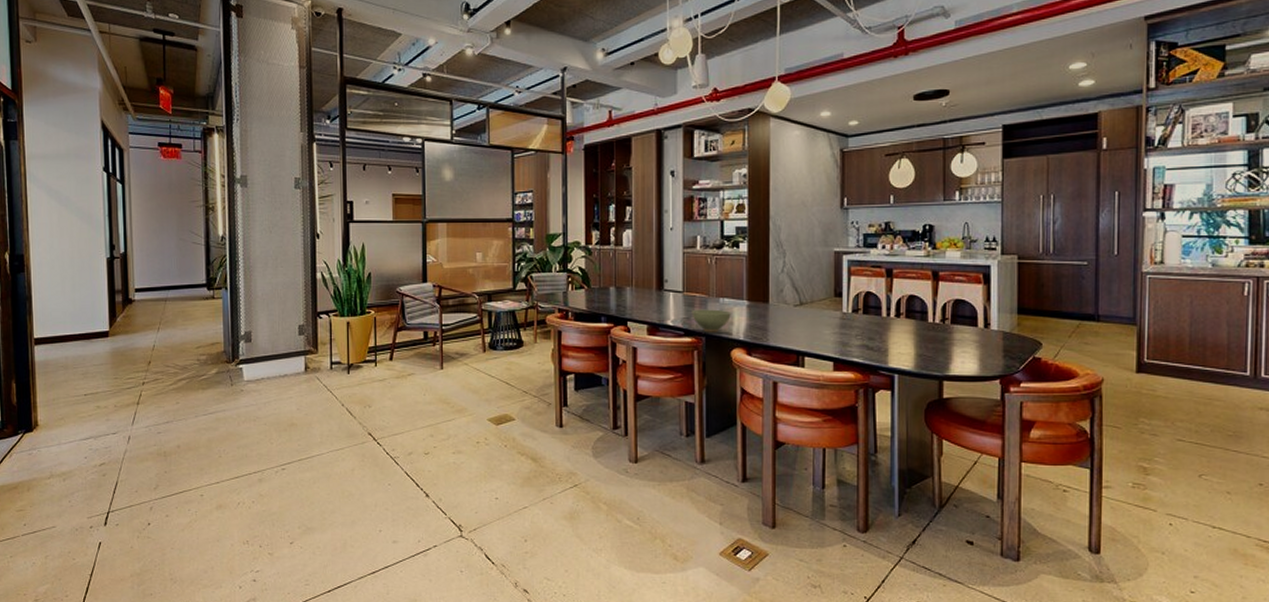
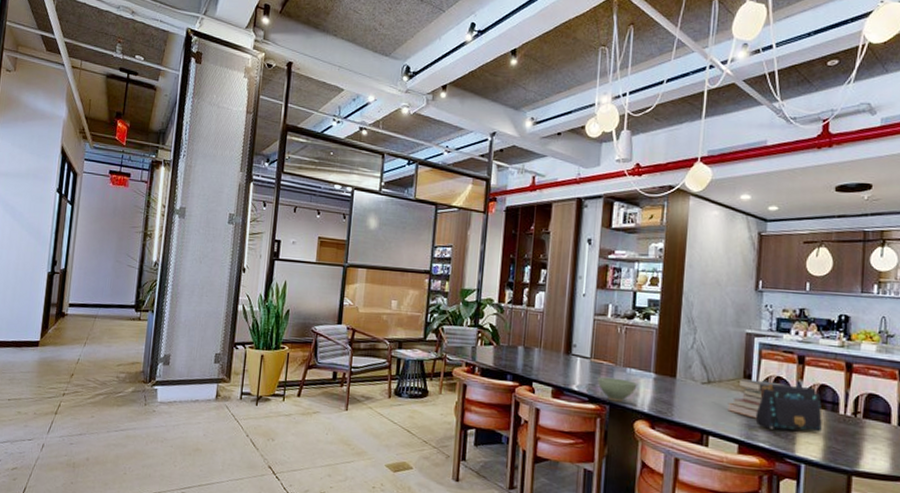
books: none [821,297,878,335] -> present [727,378,788,419]
handbag: none [848,298,912,344] -> present [755,383,822,433]

